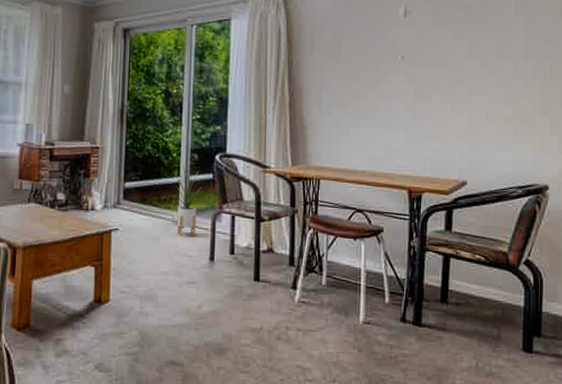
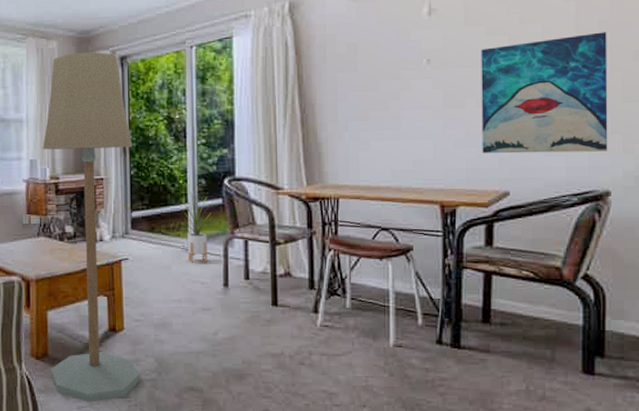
floor lamp: none [31,20,130,376] -> present [42,51,141,402]
wall art: none [445,45,548,150] -> present [481,32,608,154]

